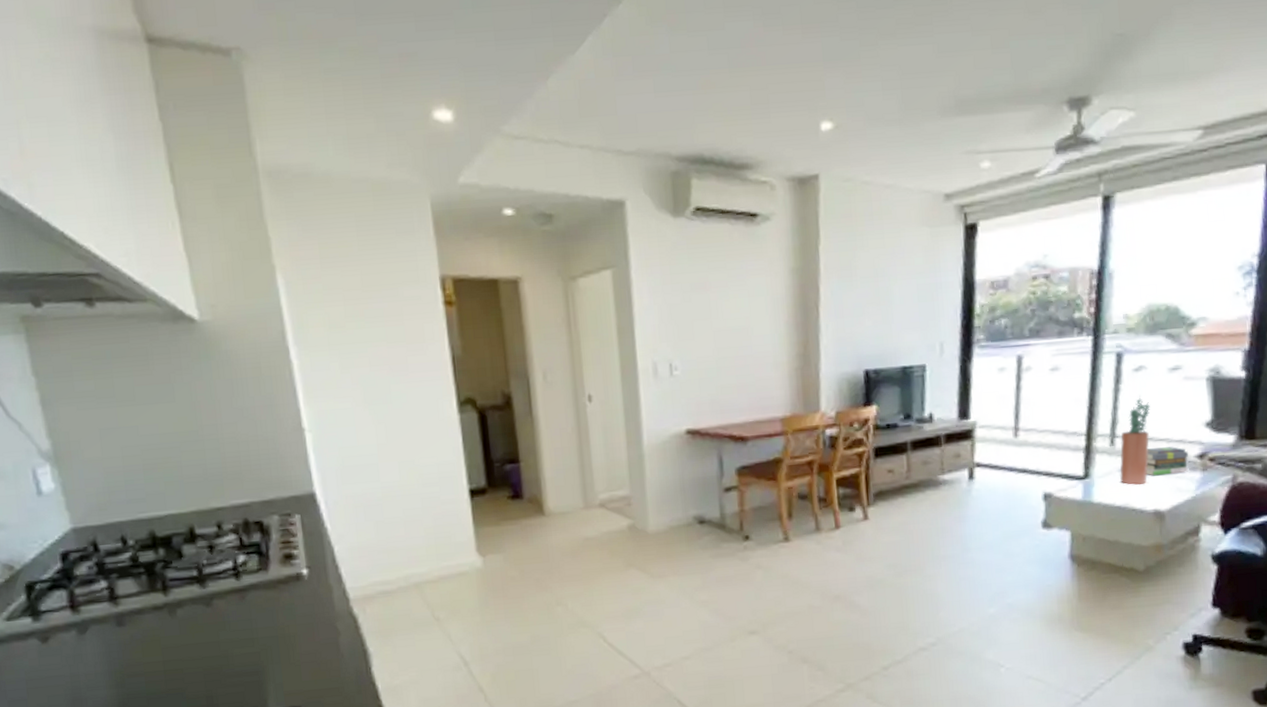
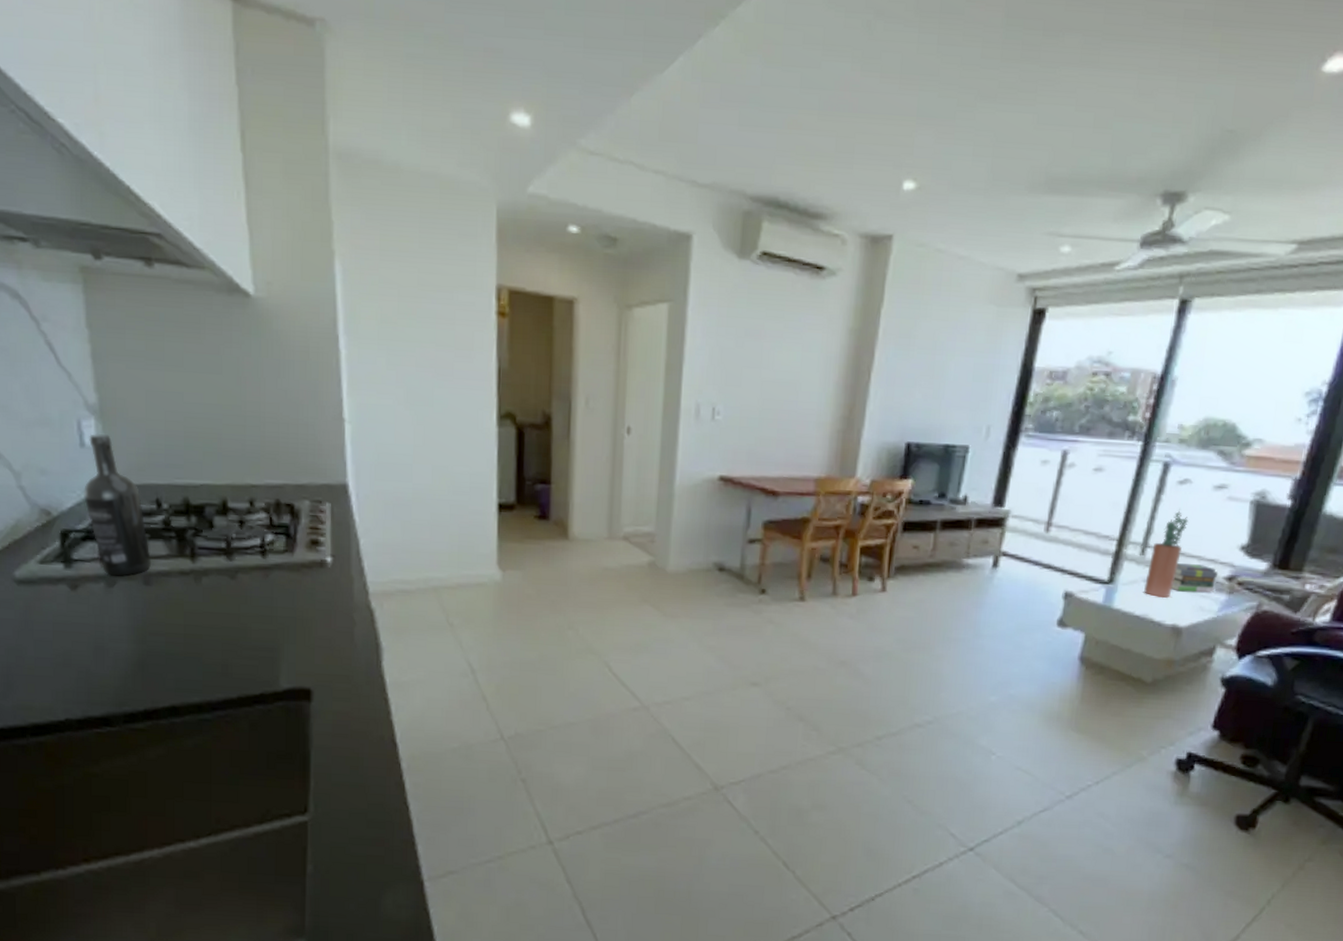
wine bottle: none [44,479,123,622] -> present [83,434,152,576]

